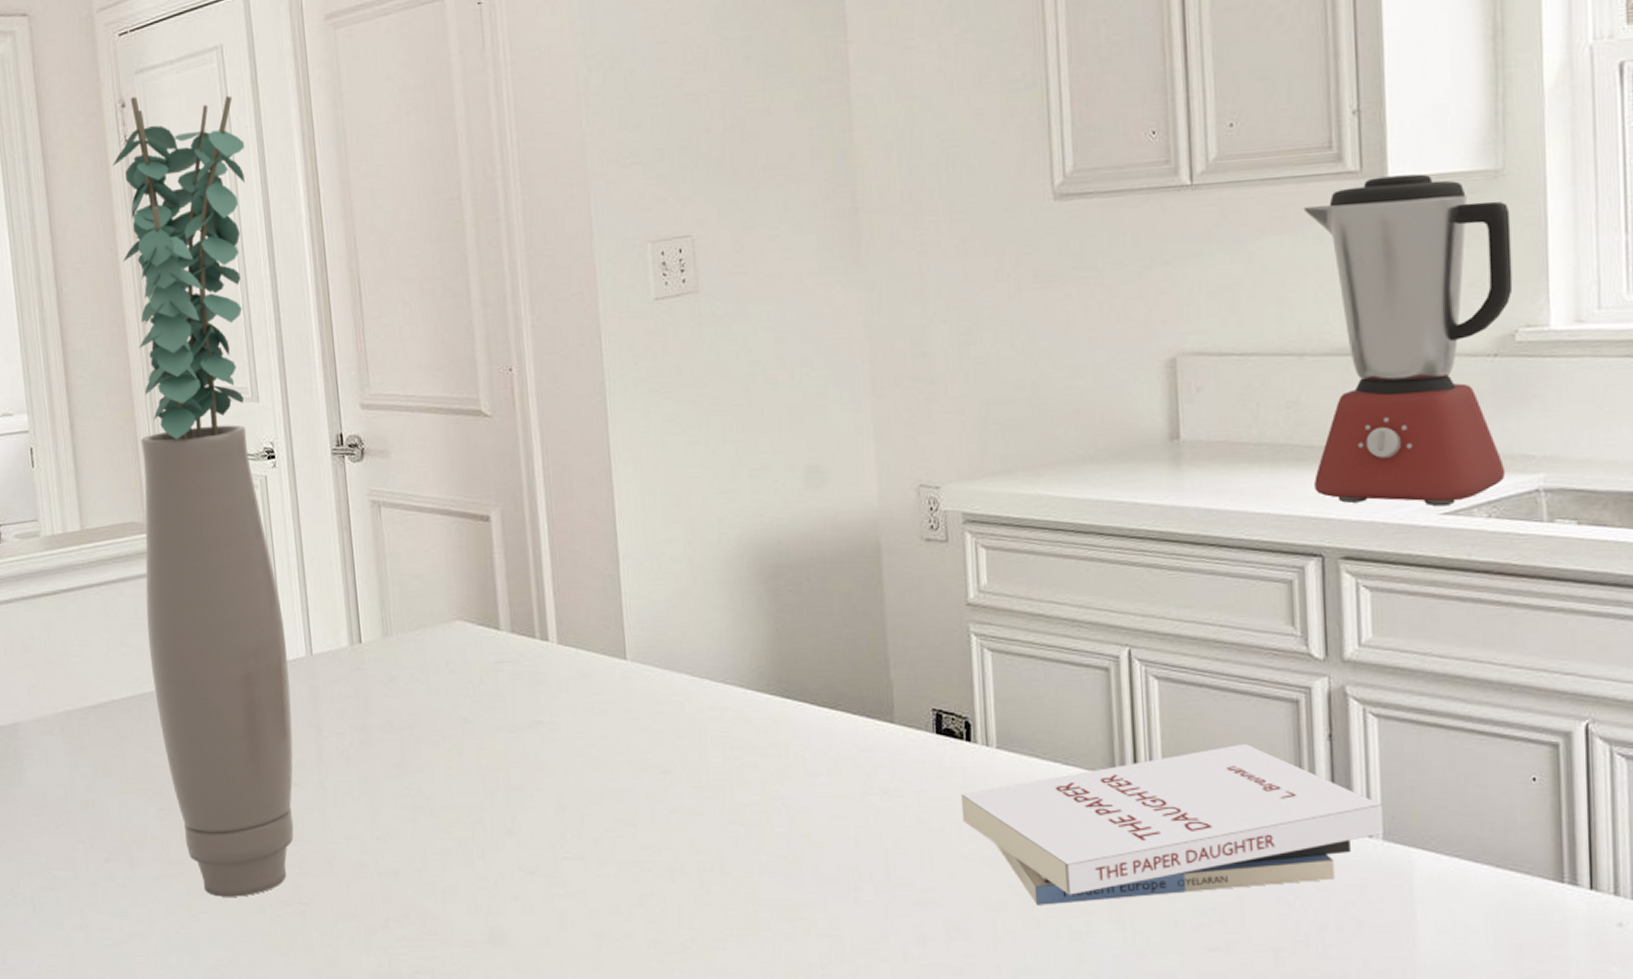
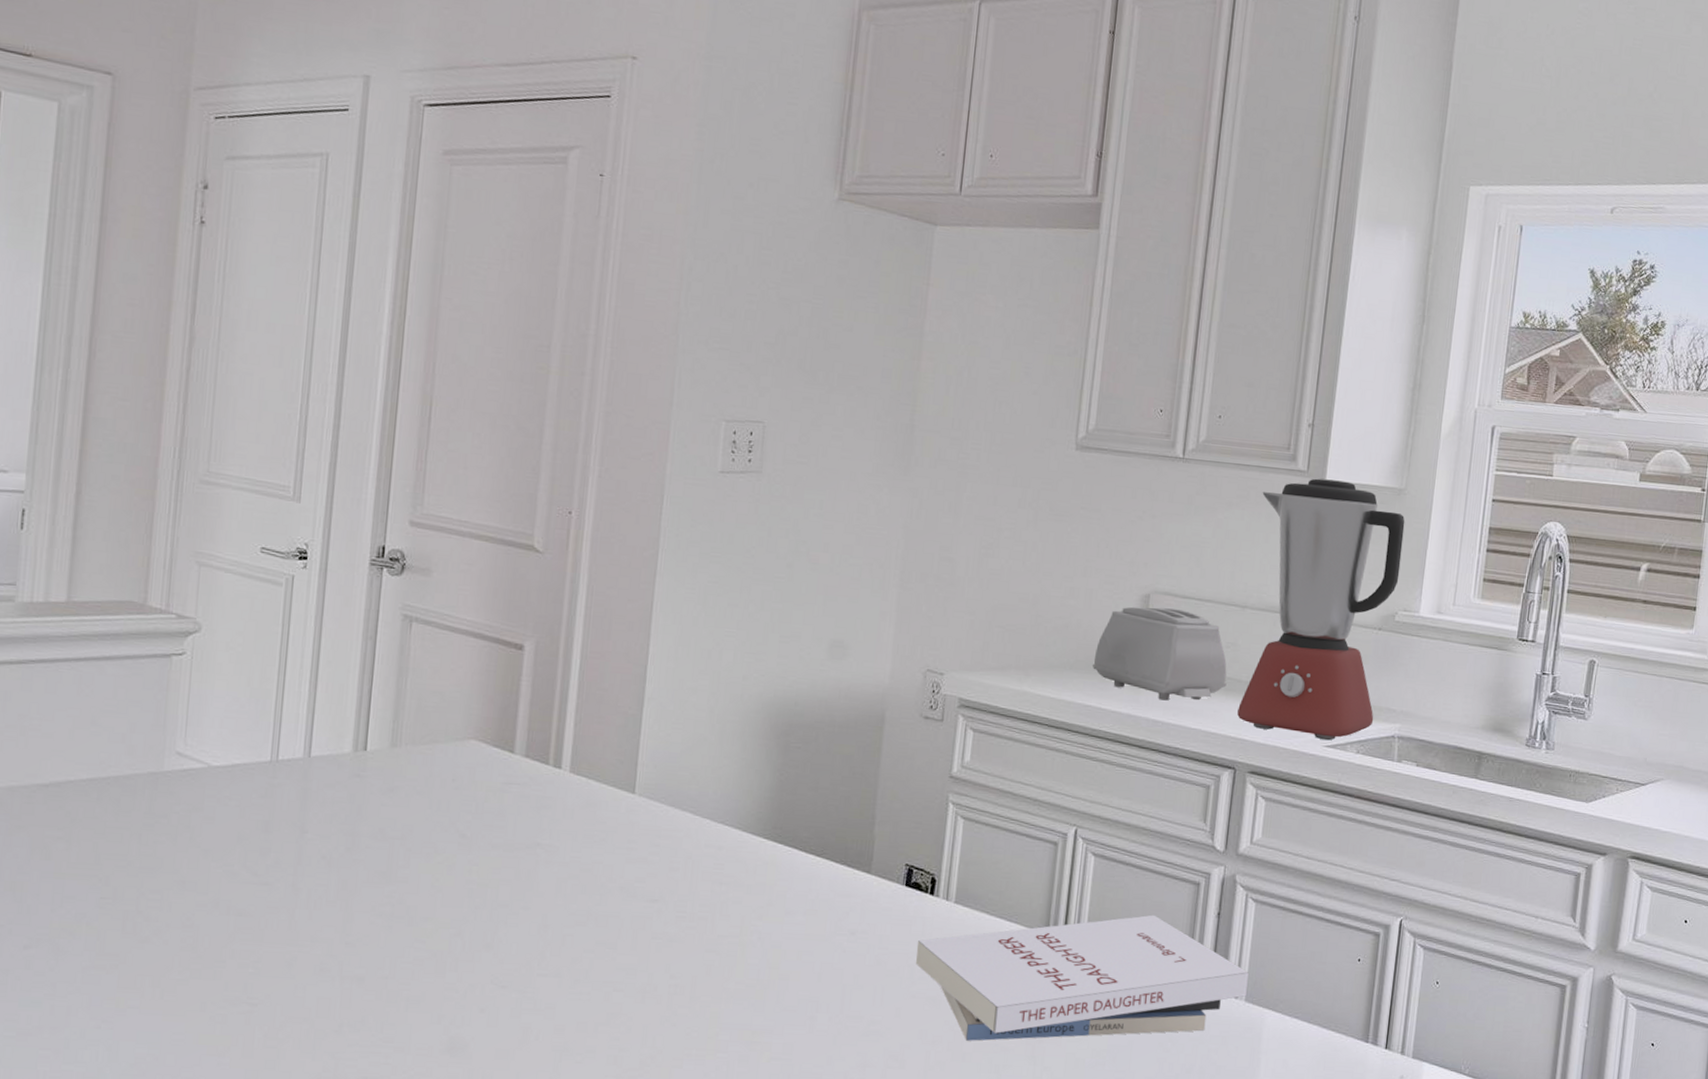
vase: present [113,95,294,897] -> none [120,181,335,994]
toaster: none [1116,370,1294,484] -> present [1092,606,1227,701]

